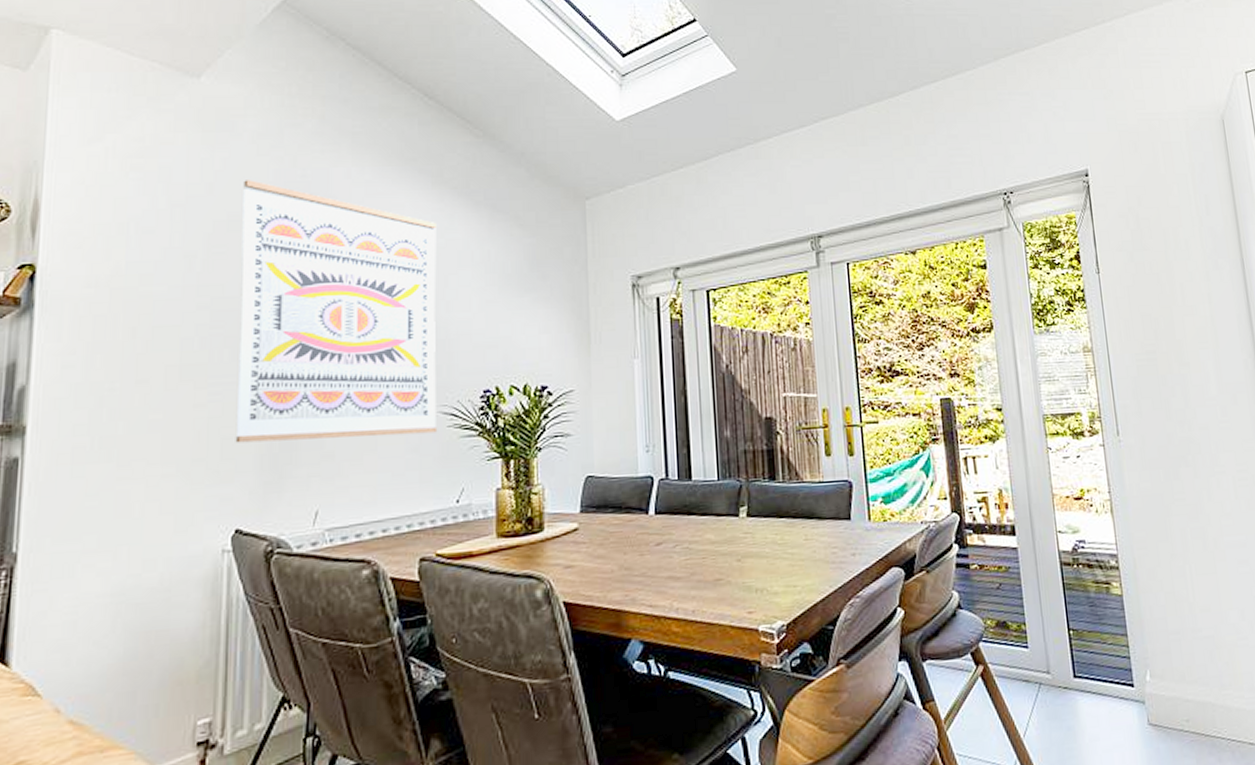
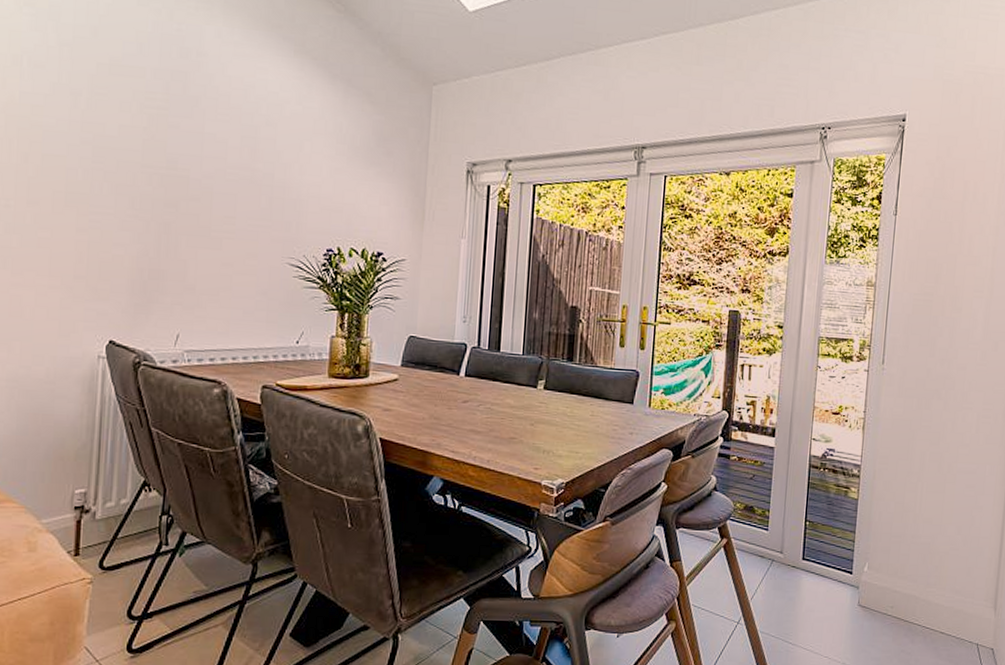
wall art: present [235,180,438,443] -> none [111,27,296,281]

